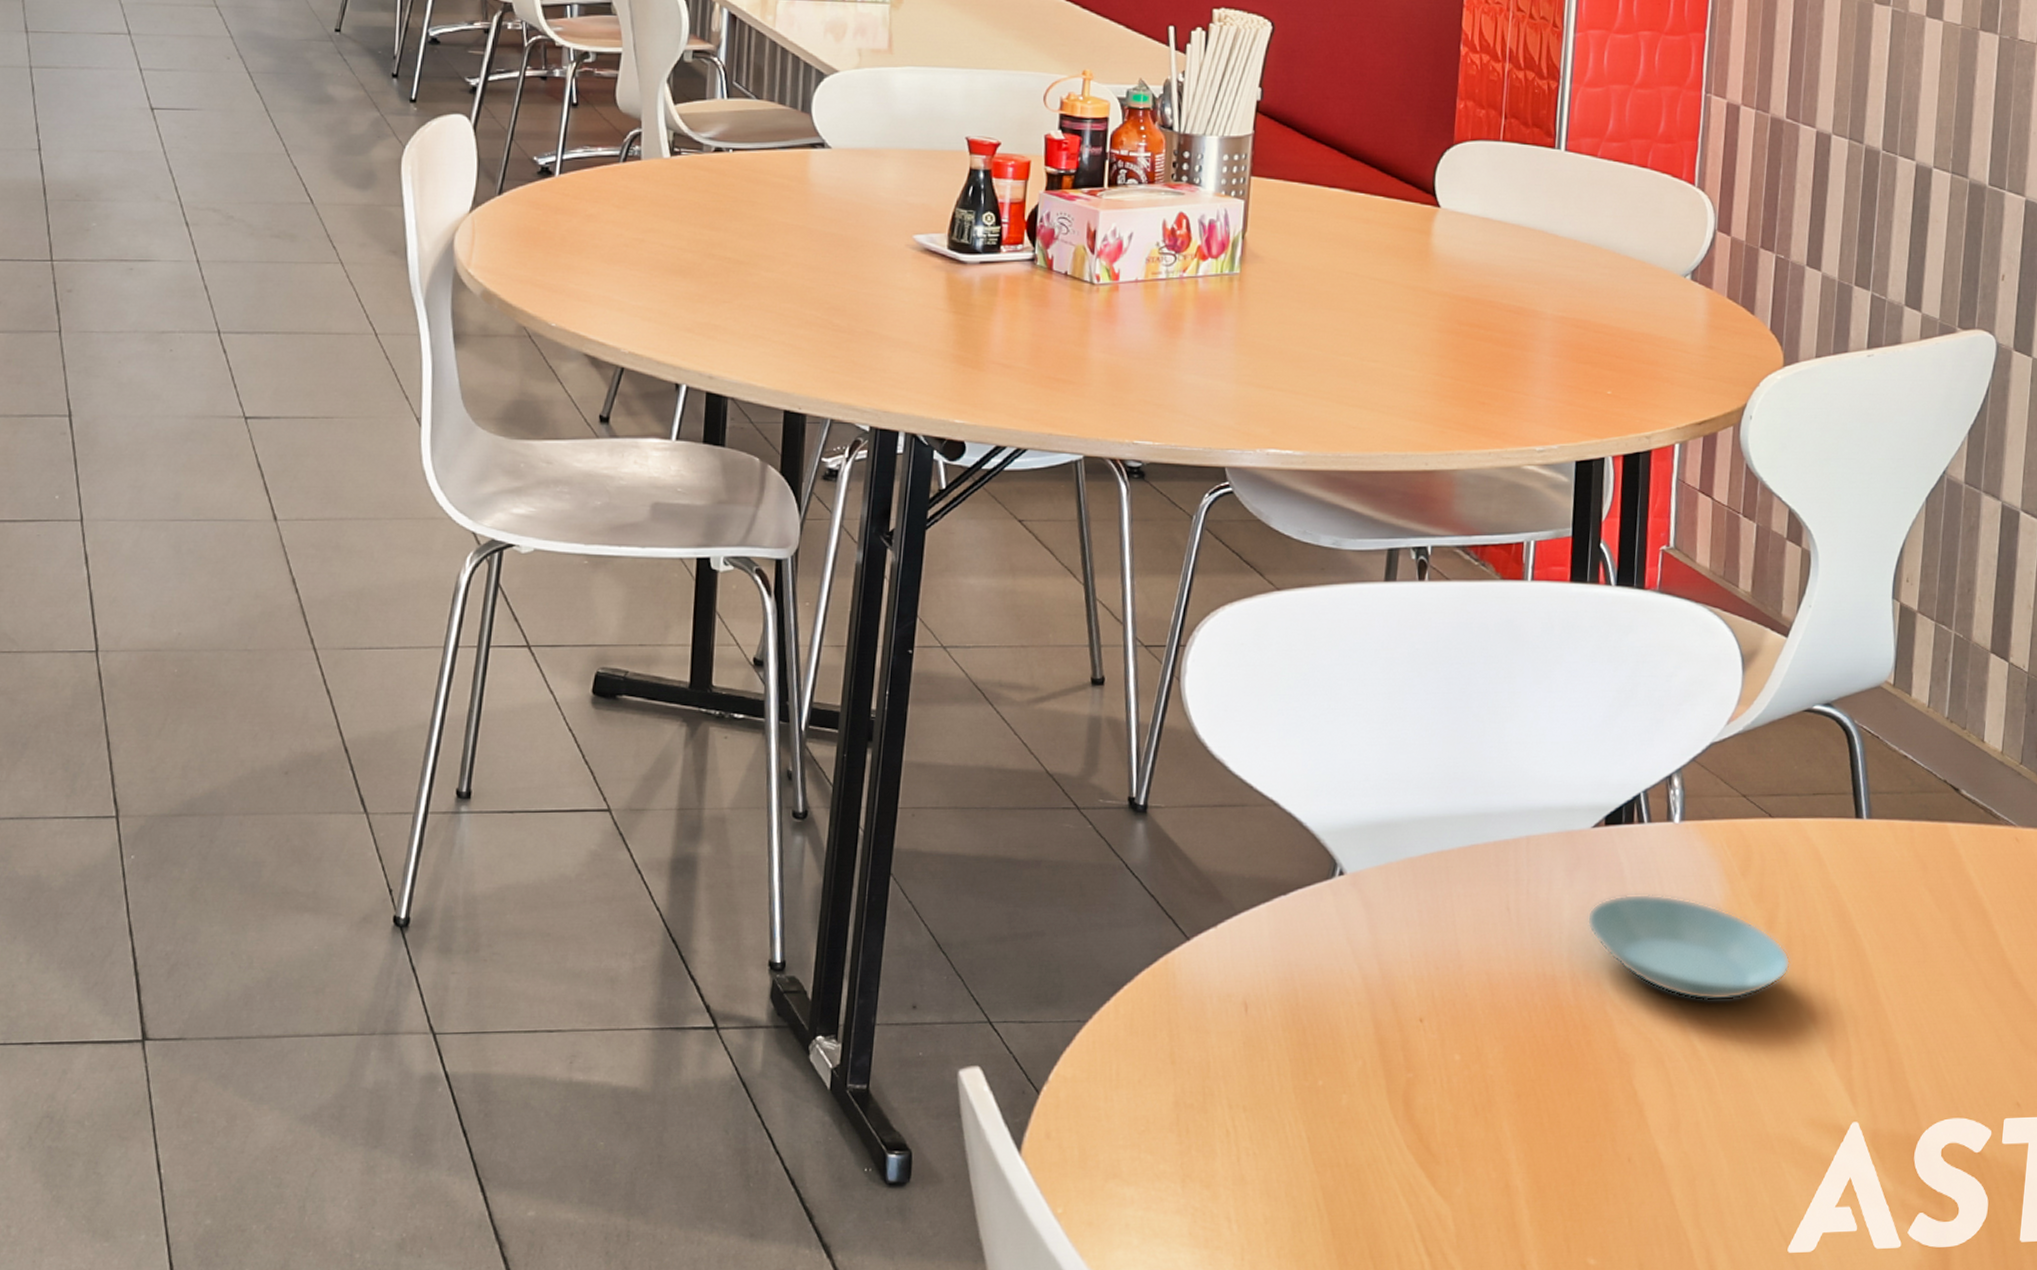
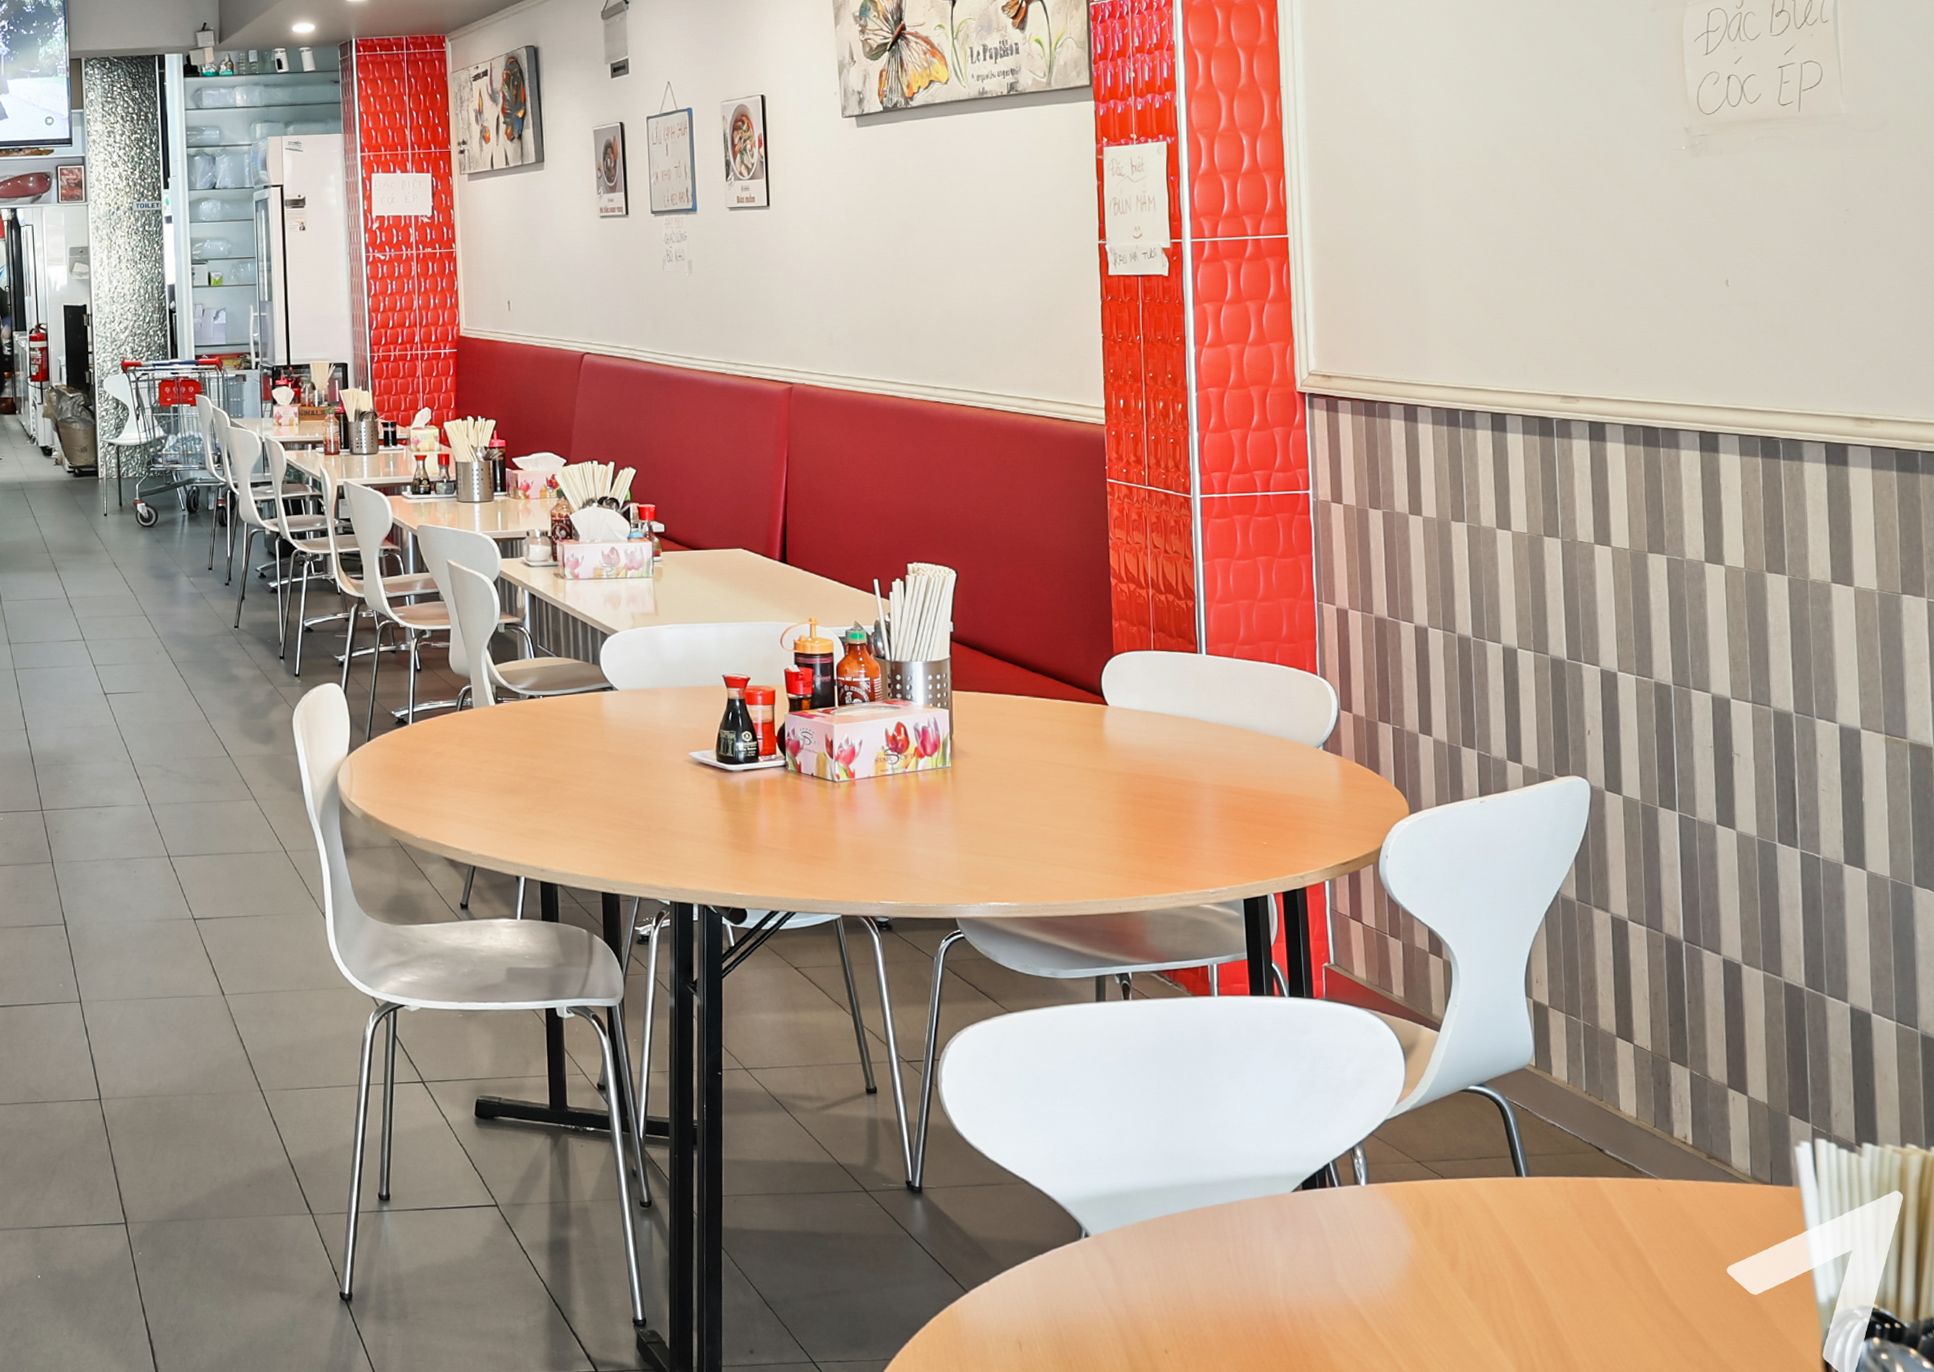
saucer: present [1586,893,1791,1001] -> none [1296,1244,1475,1330]

